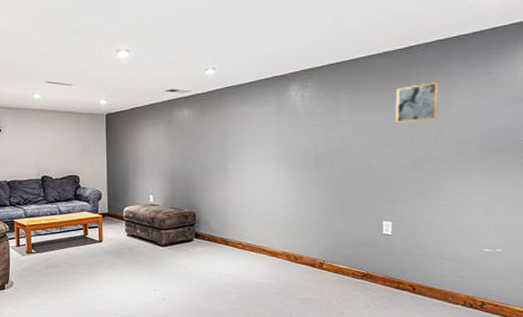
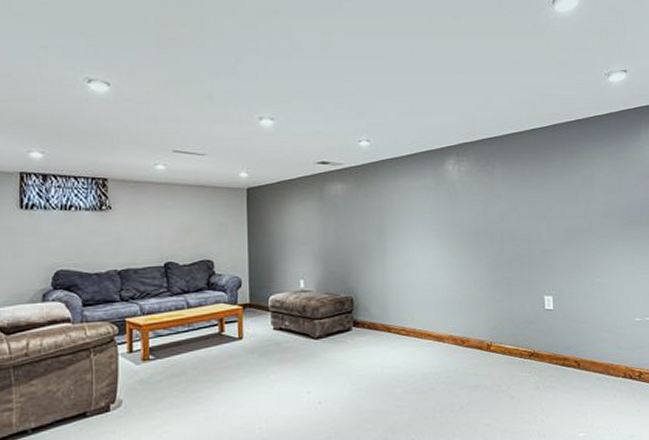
wall art: present [395,82,438,124] -> none [545,159,584,198]

